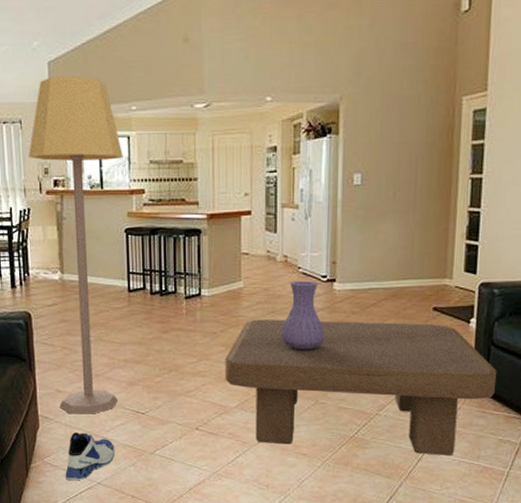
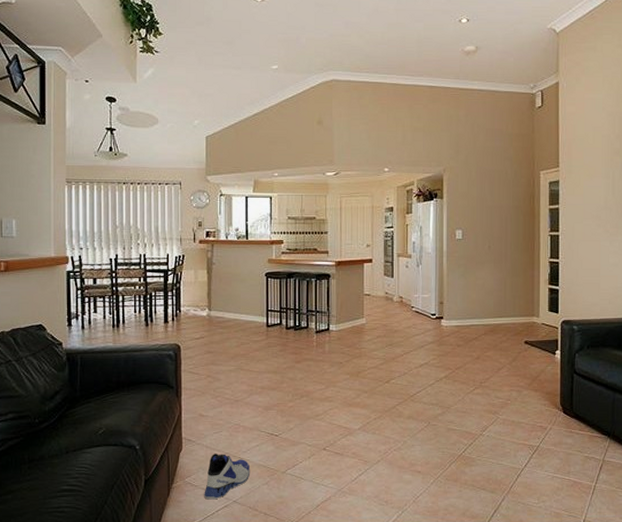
lamp: present [28,76,123,414] -> none [186,148,266,437]
coffee table: present [225,319,497,455] -> none [349,351,580,471]
vase: present [281,280,325,350] -> none [398,317,435,378]

